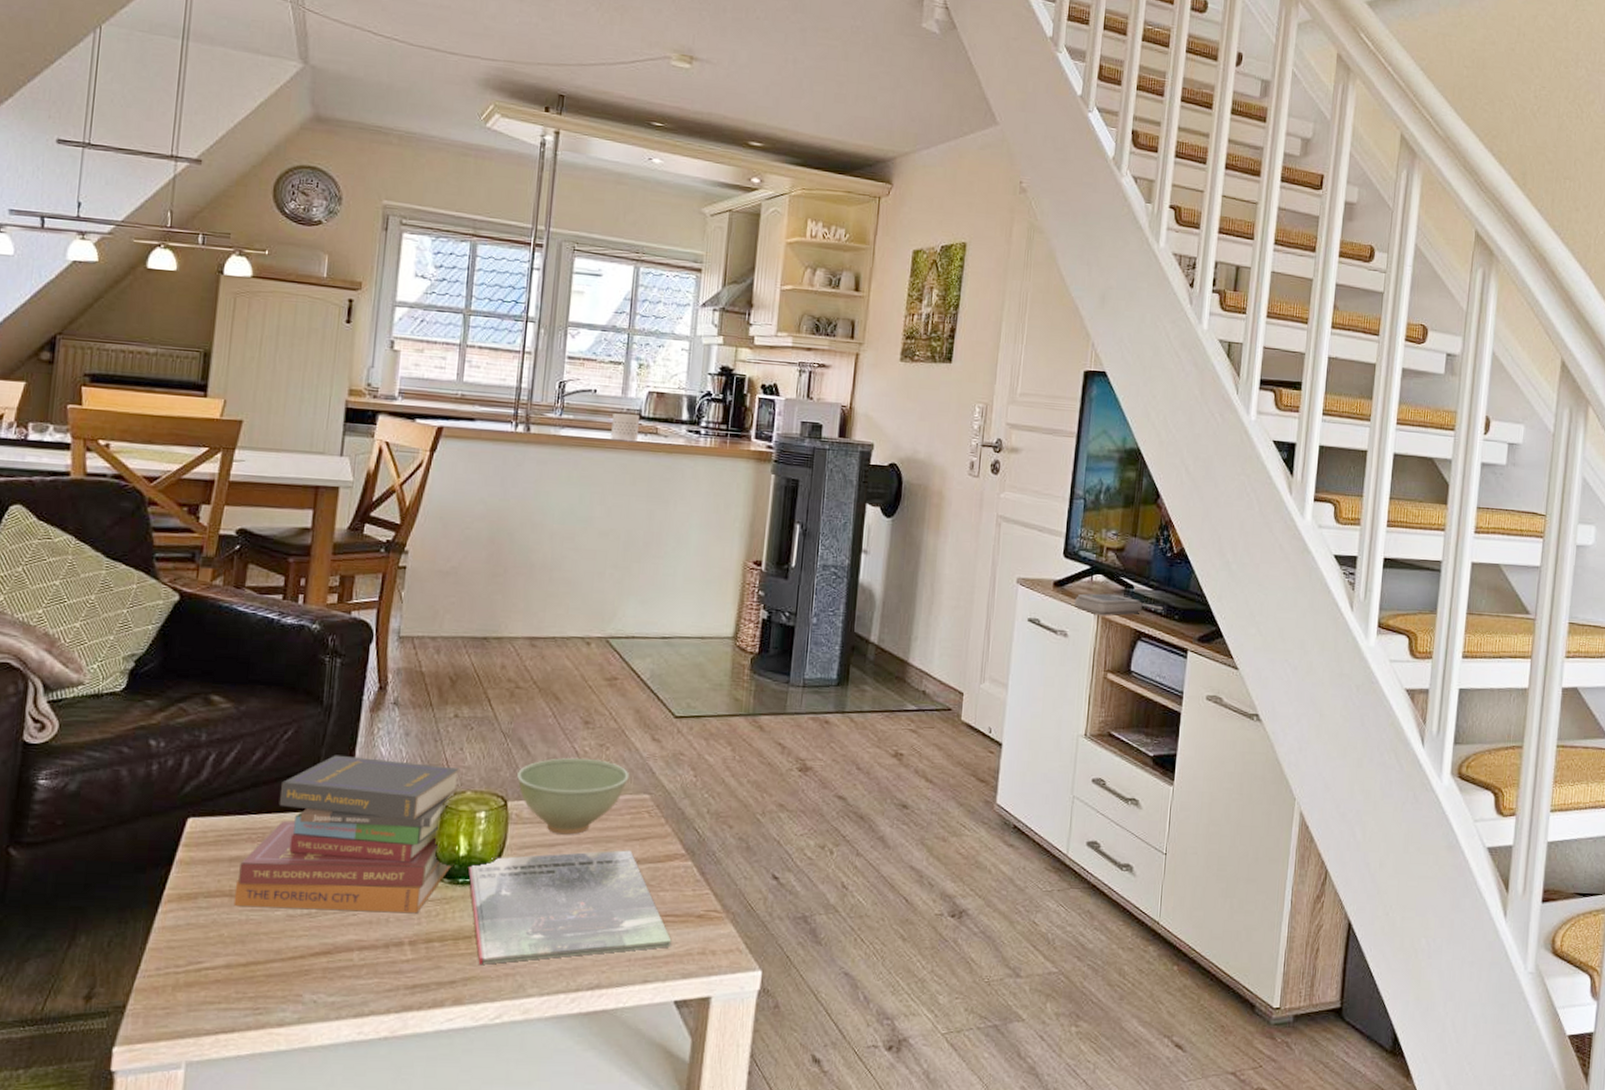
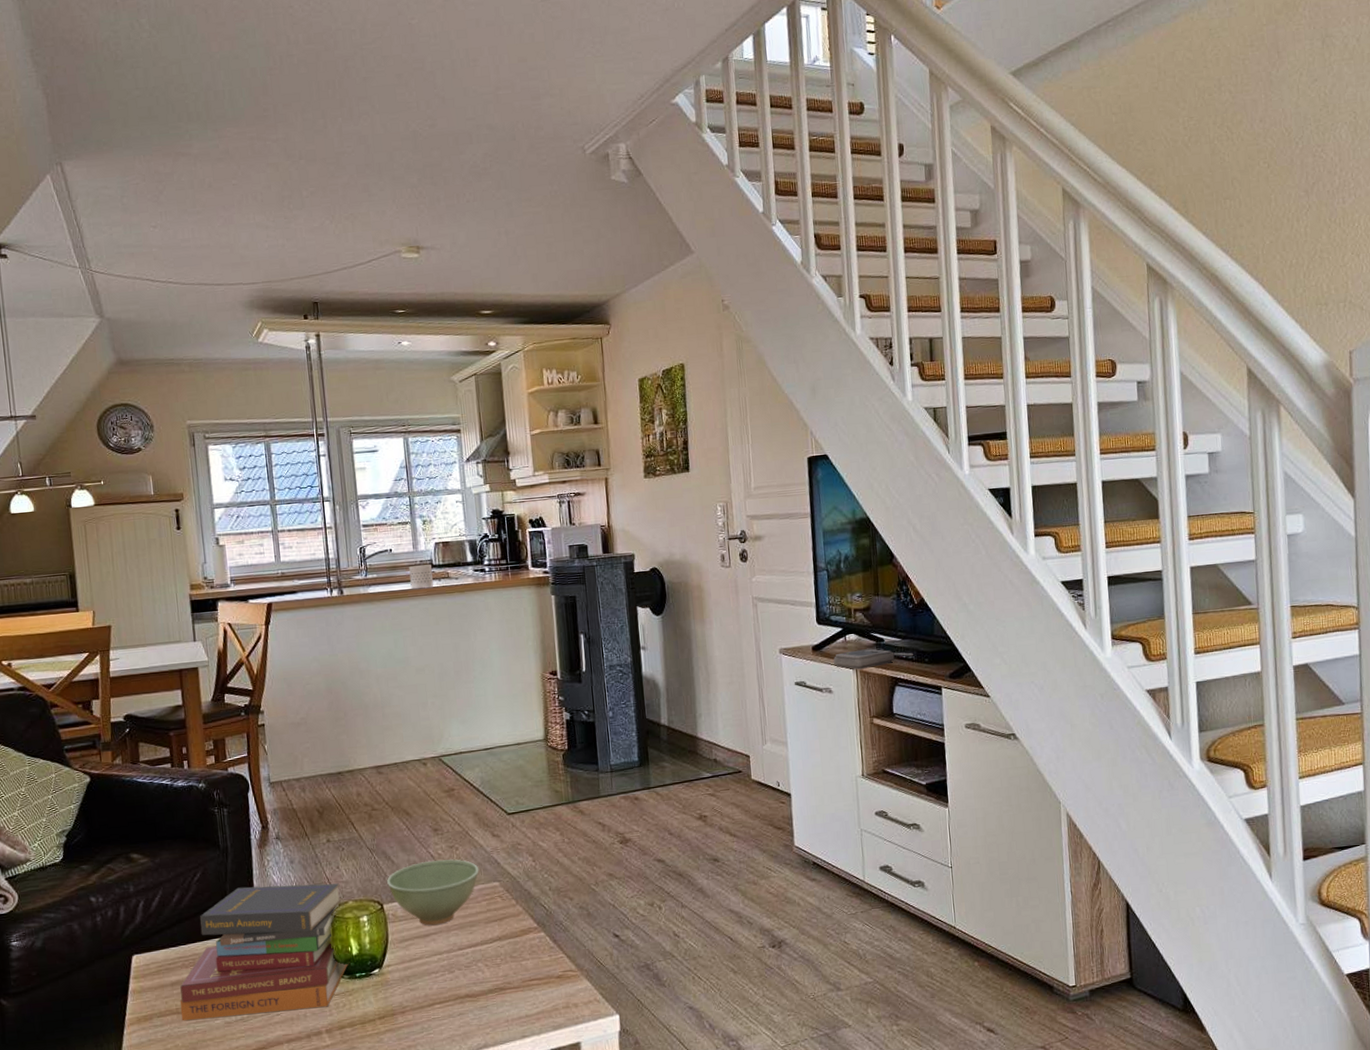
magazine: present [467,850,672,965] -> none [361,930,540,1041]

